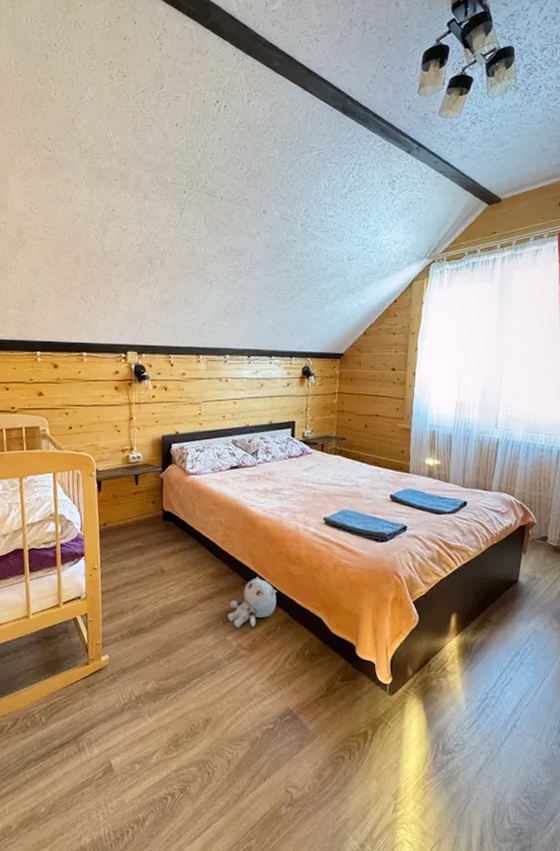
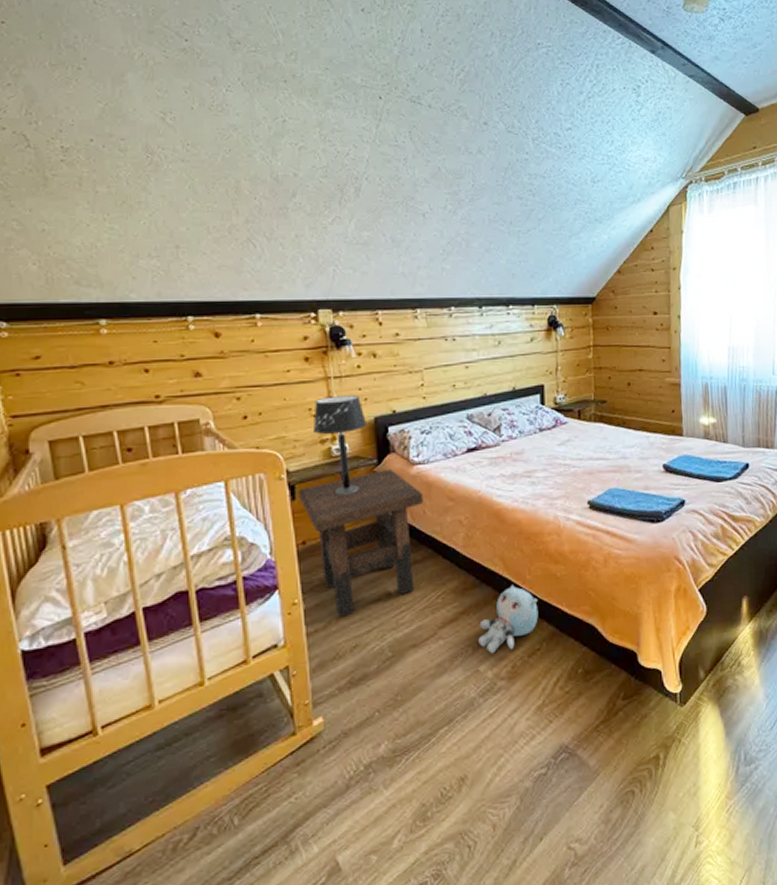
side table: none [103,475,194,583] -> present [298,468,424,617]
table lamp: none [117,417,157,492] -> present [312,395,368,495]

